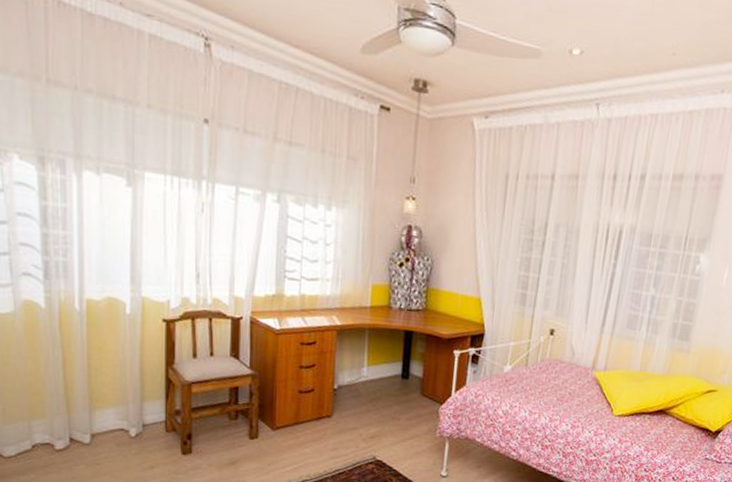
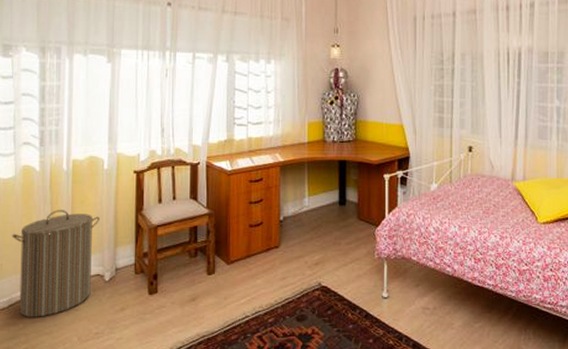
laundry hamper: none [15,354,122,469] -> present [12,210,100,317]

